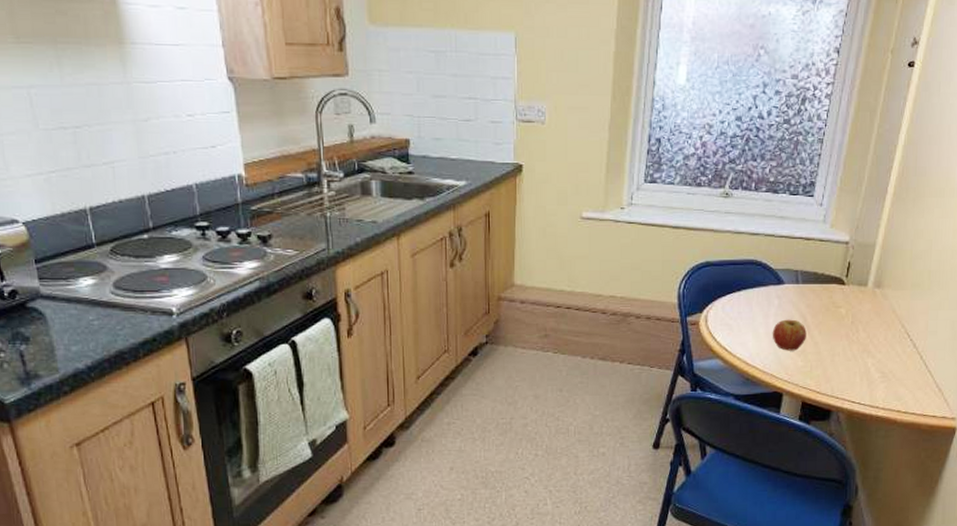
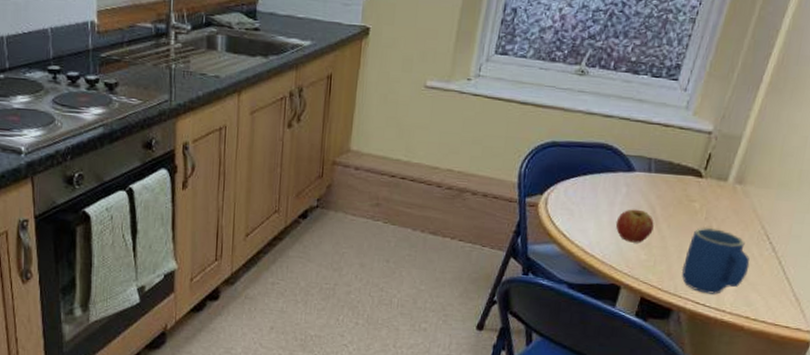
mug: none [836,331,895,393] -> present [681,228,750,295]

